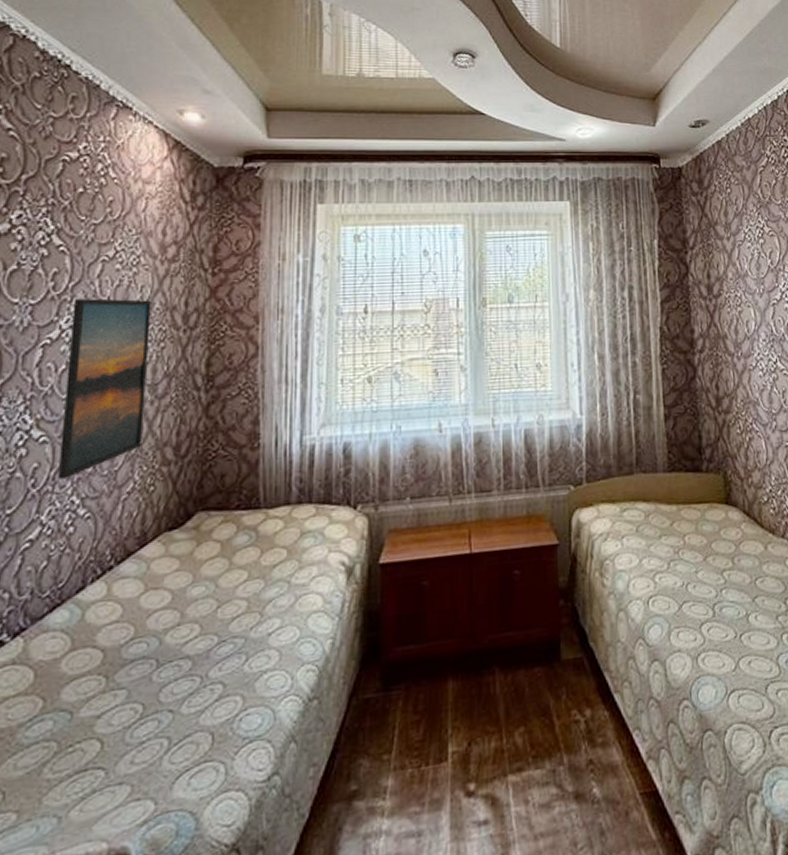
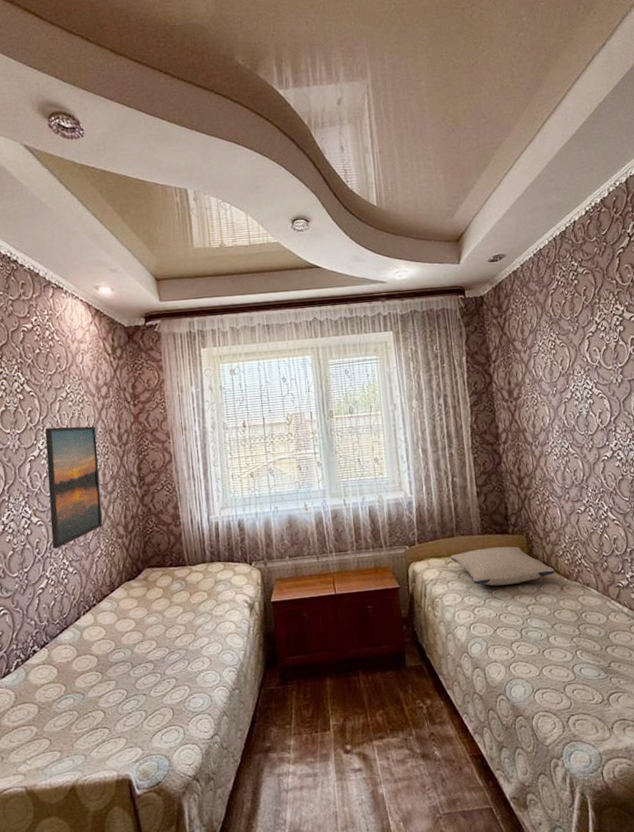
pillow: none [627,488,758,544] -> present [450,546,555,586]

